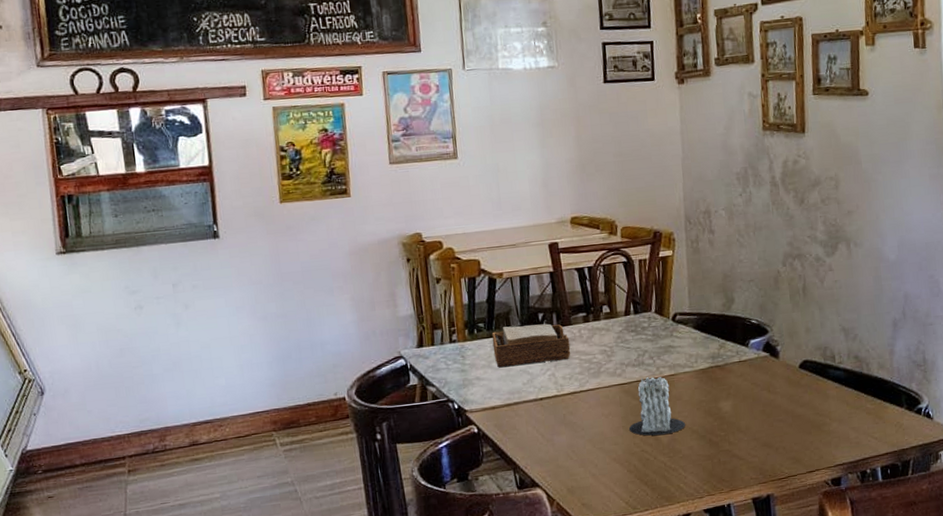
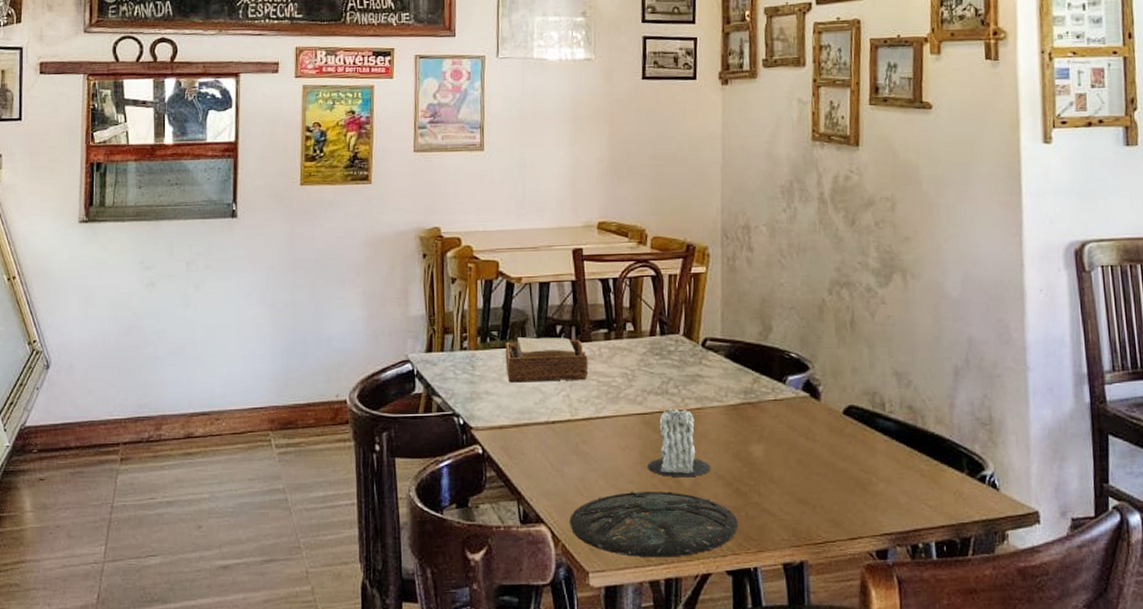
plate: none [562,448,712,507] -> present [569,491,738,558]

